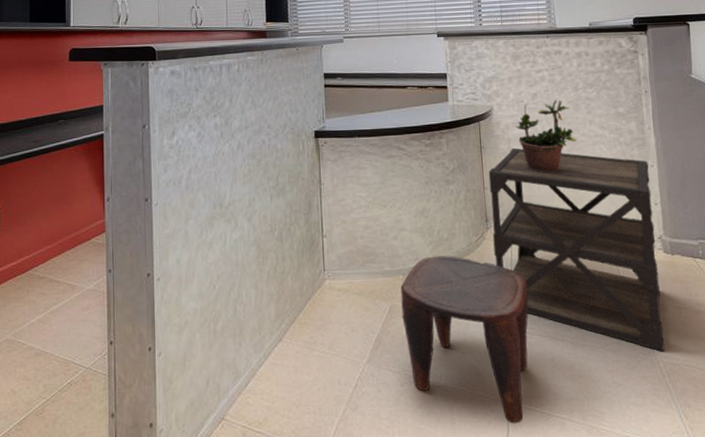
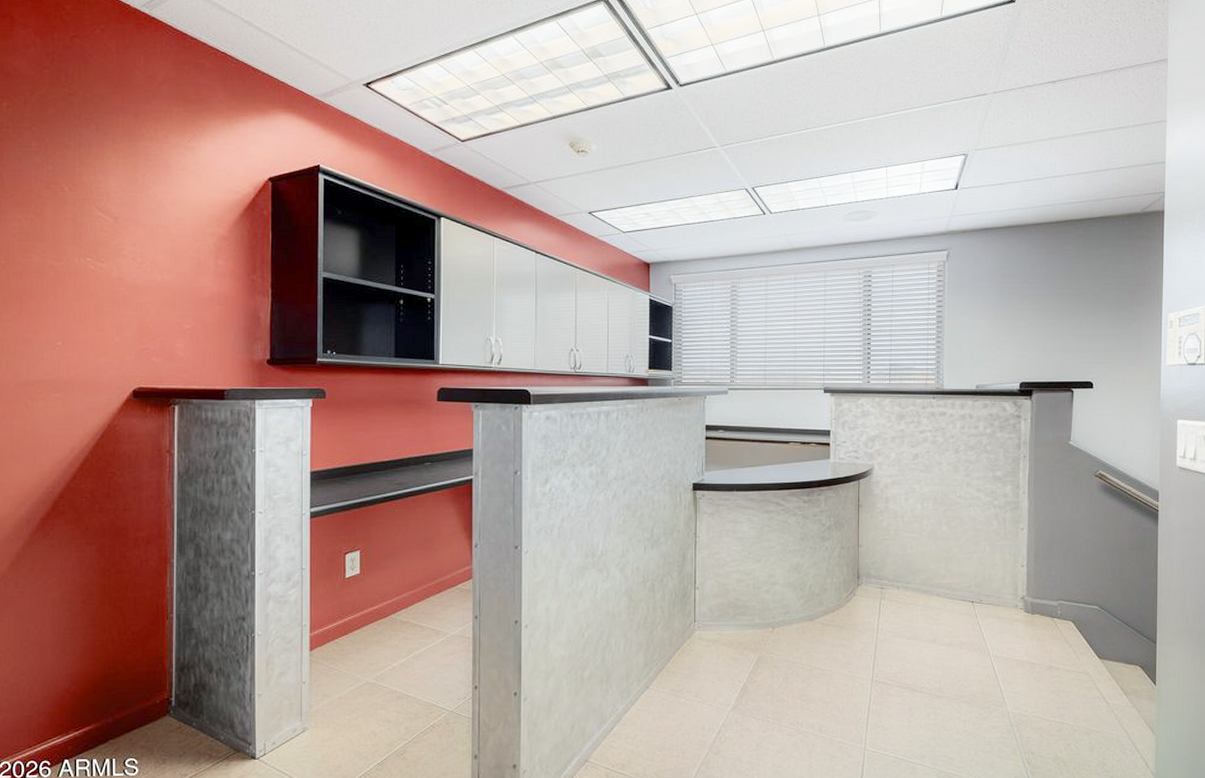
stool: present [400,256,529,424] -> none [769,610,893,768]
side table: present [488,147,665,352] -> none [863,507,1019,704]
potted plant: present [515,100,577,173] -> none [894,460,953,532]

